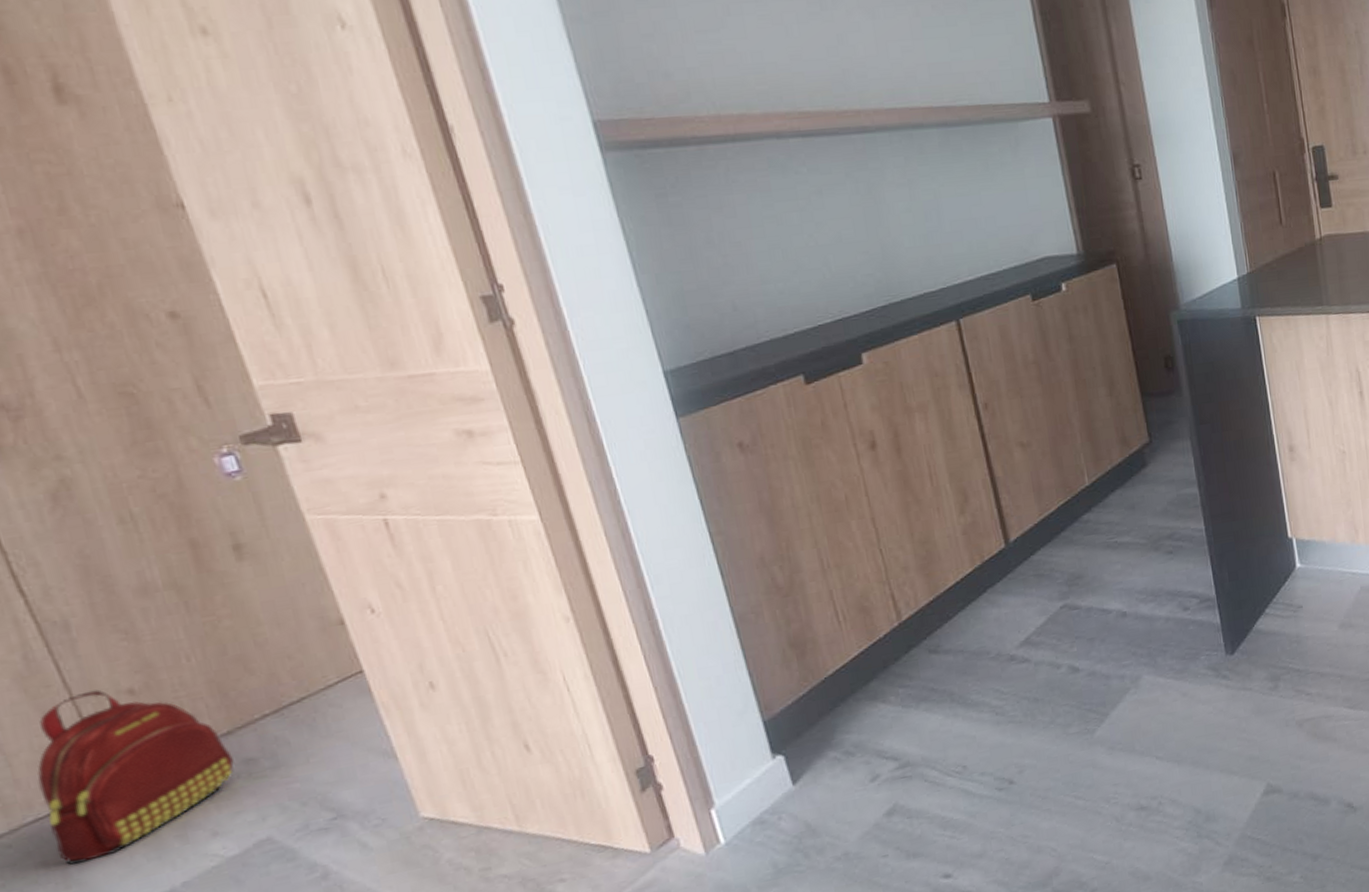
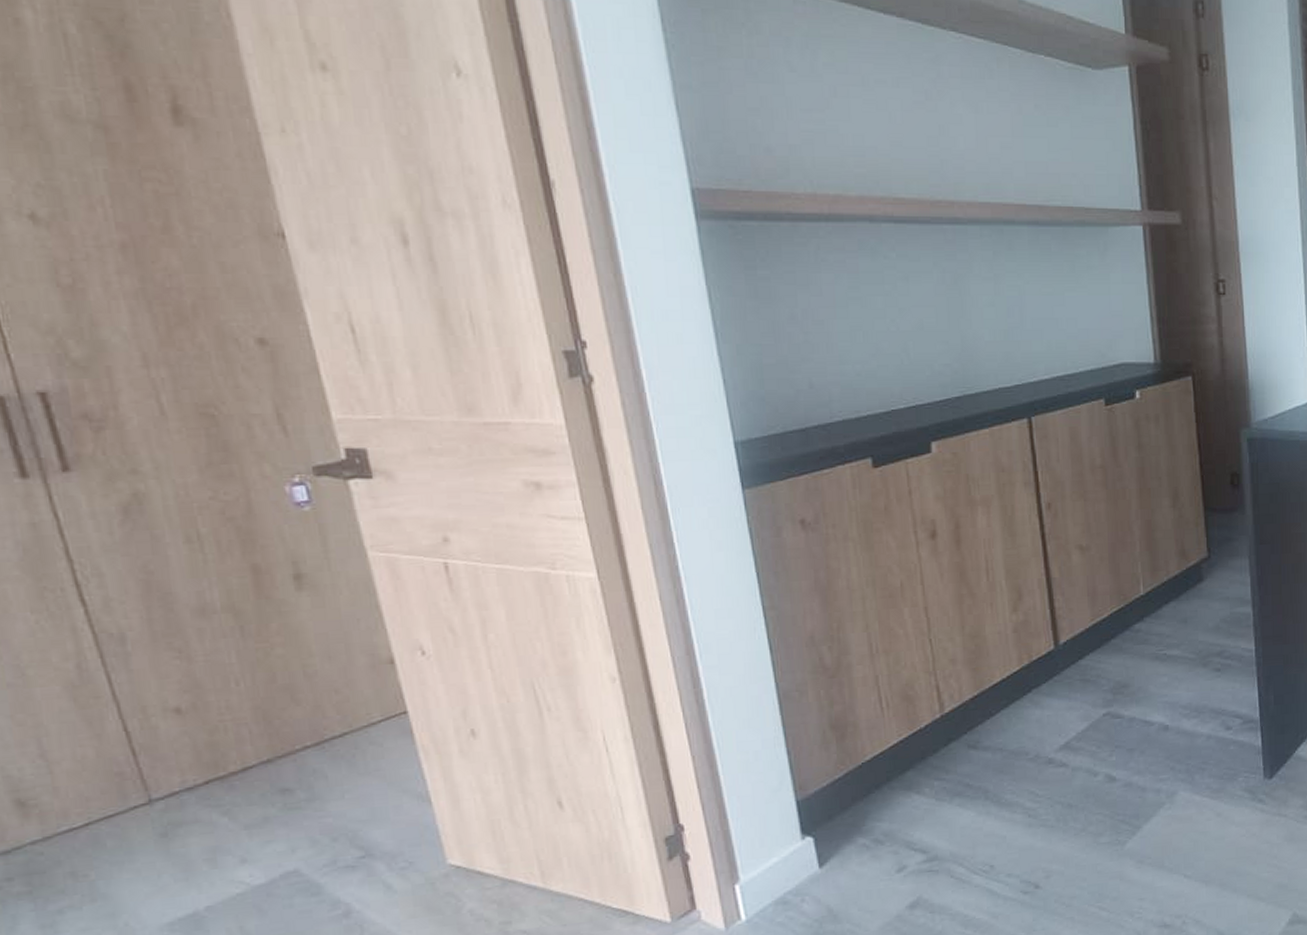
backpack: present [37,690,234,865] -> none [76,705,270,879]

